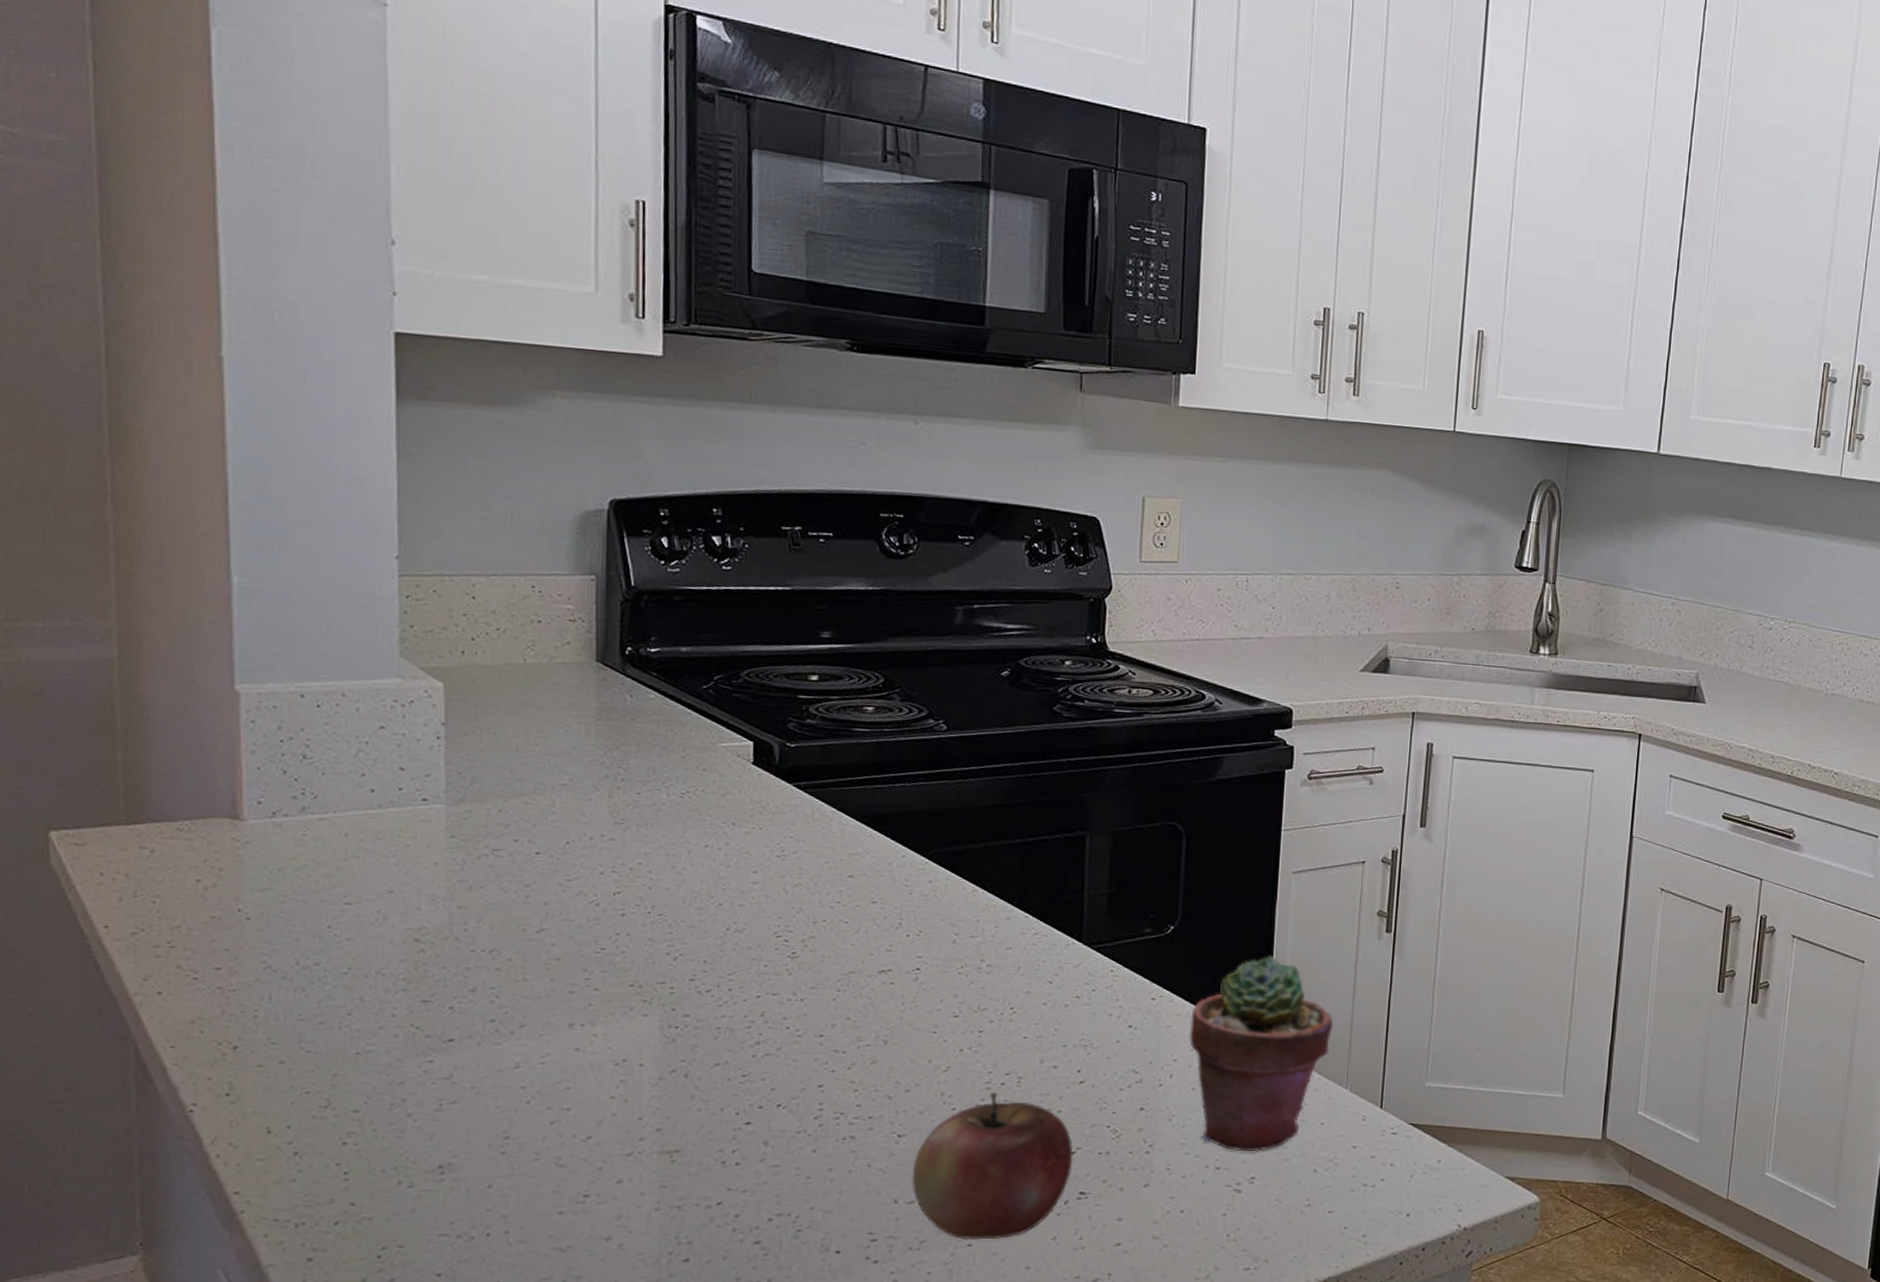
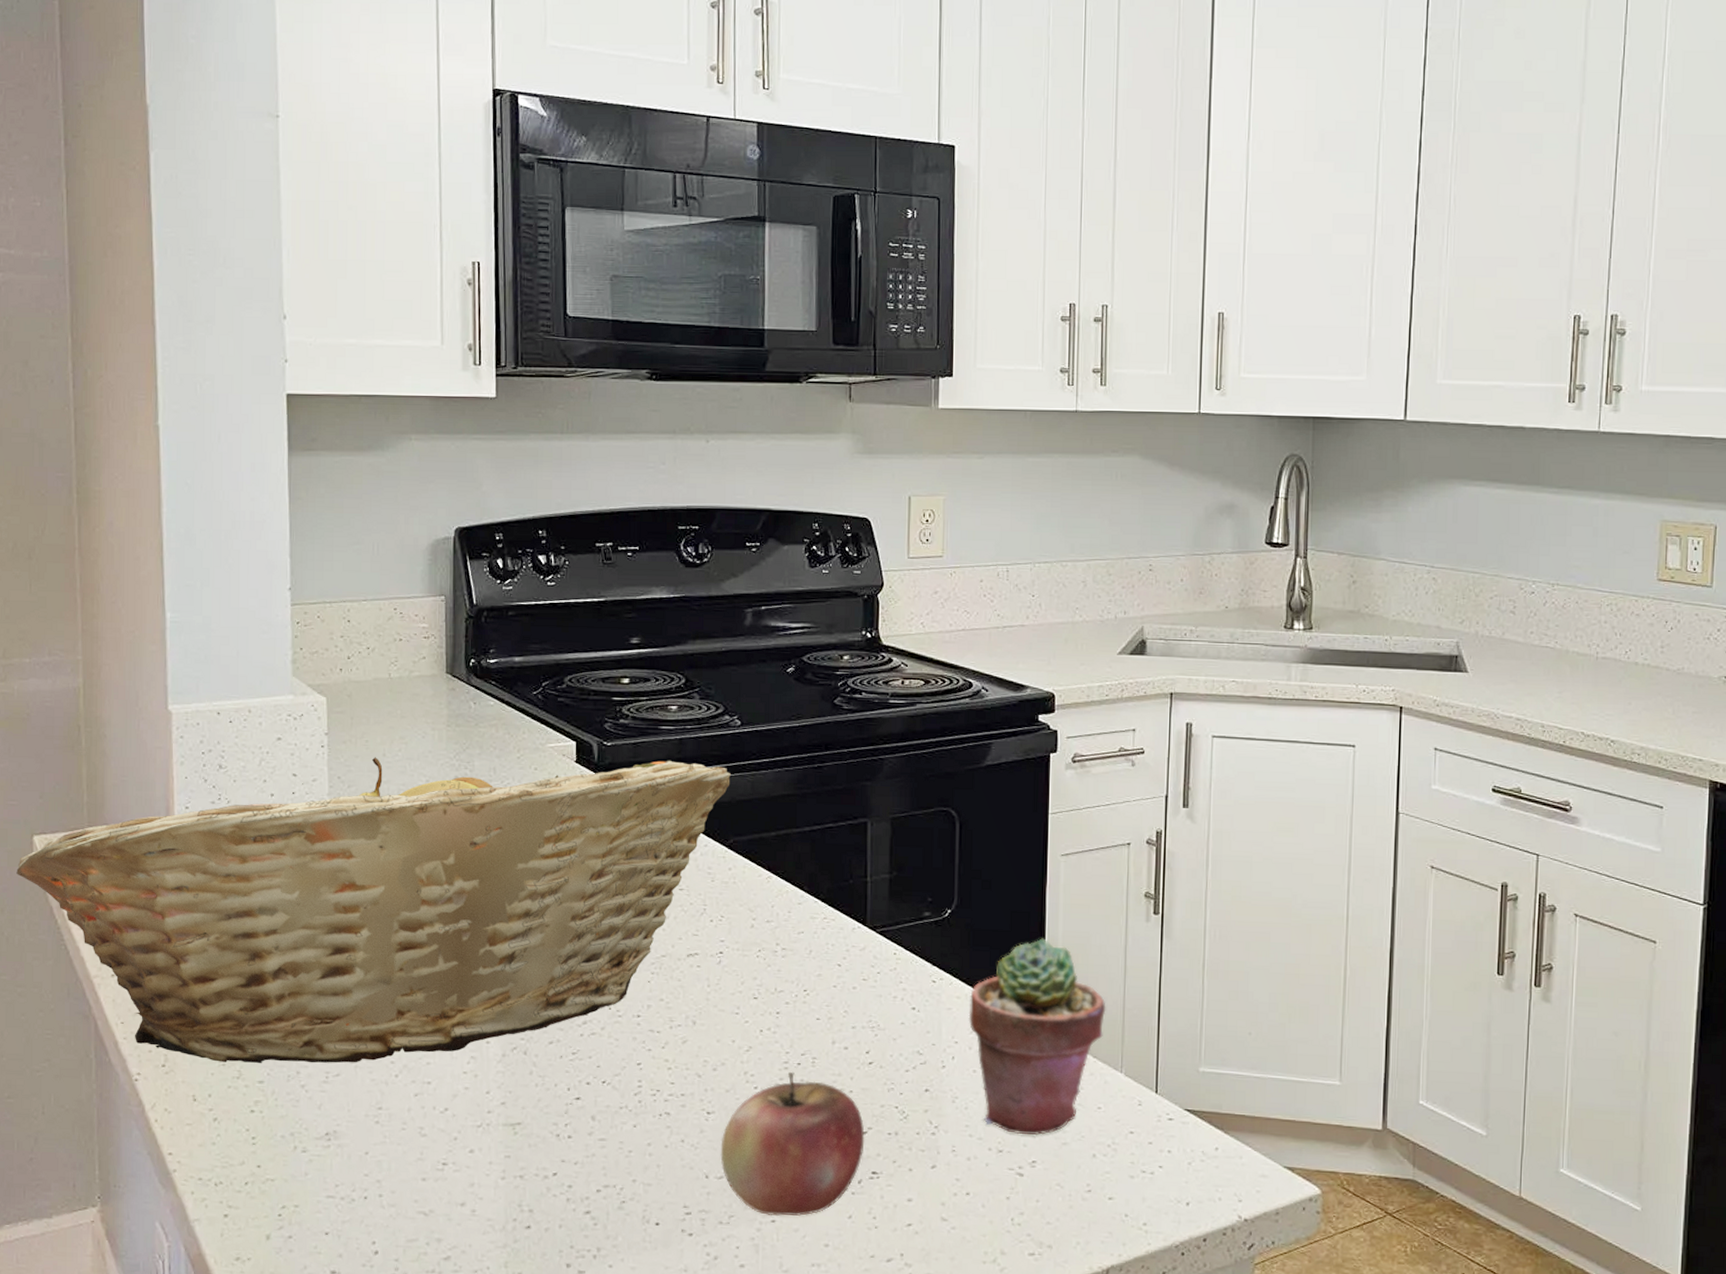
fruit basket: none [25,751,934,1090] -> present [16,757,731,1063]

